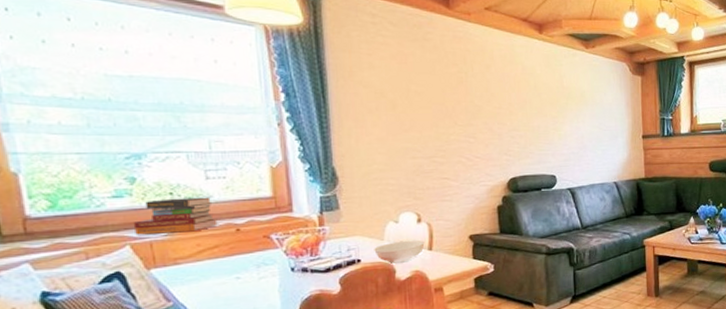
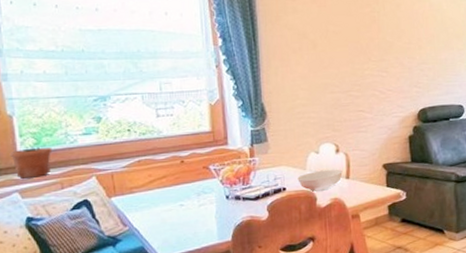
planter: none [15,211,73,247] -> present [9,147,53,179]
books: present [133,197,218,235] -> none [98,132,166,167]

